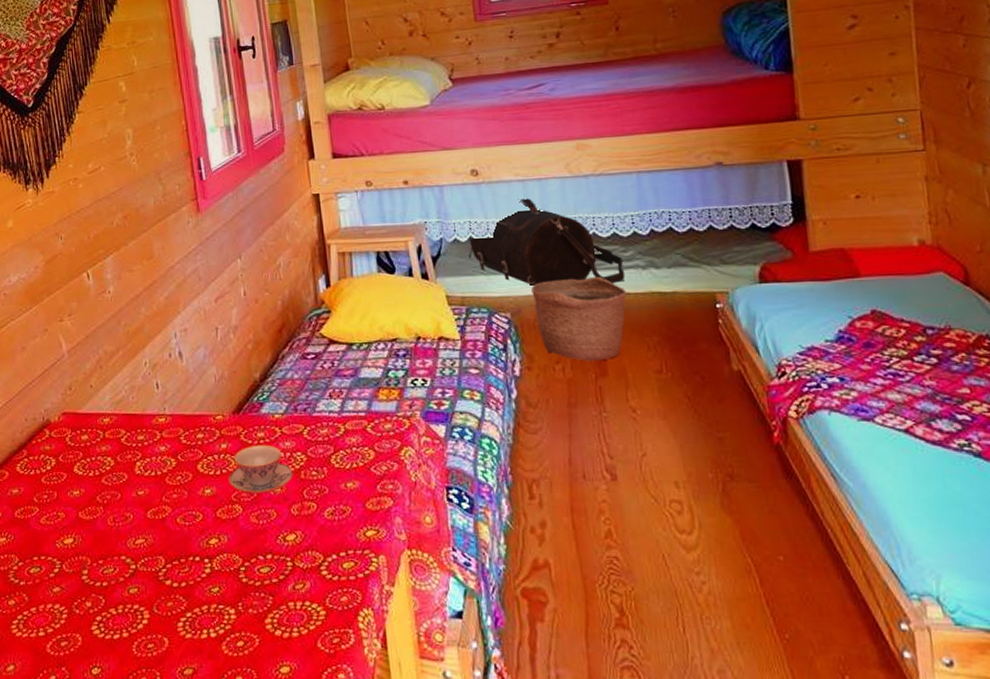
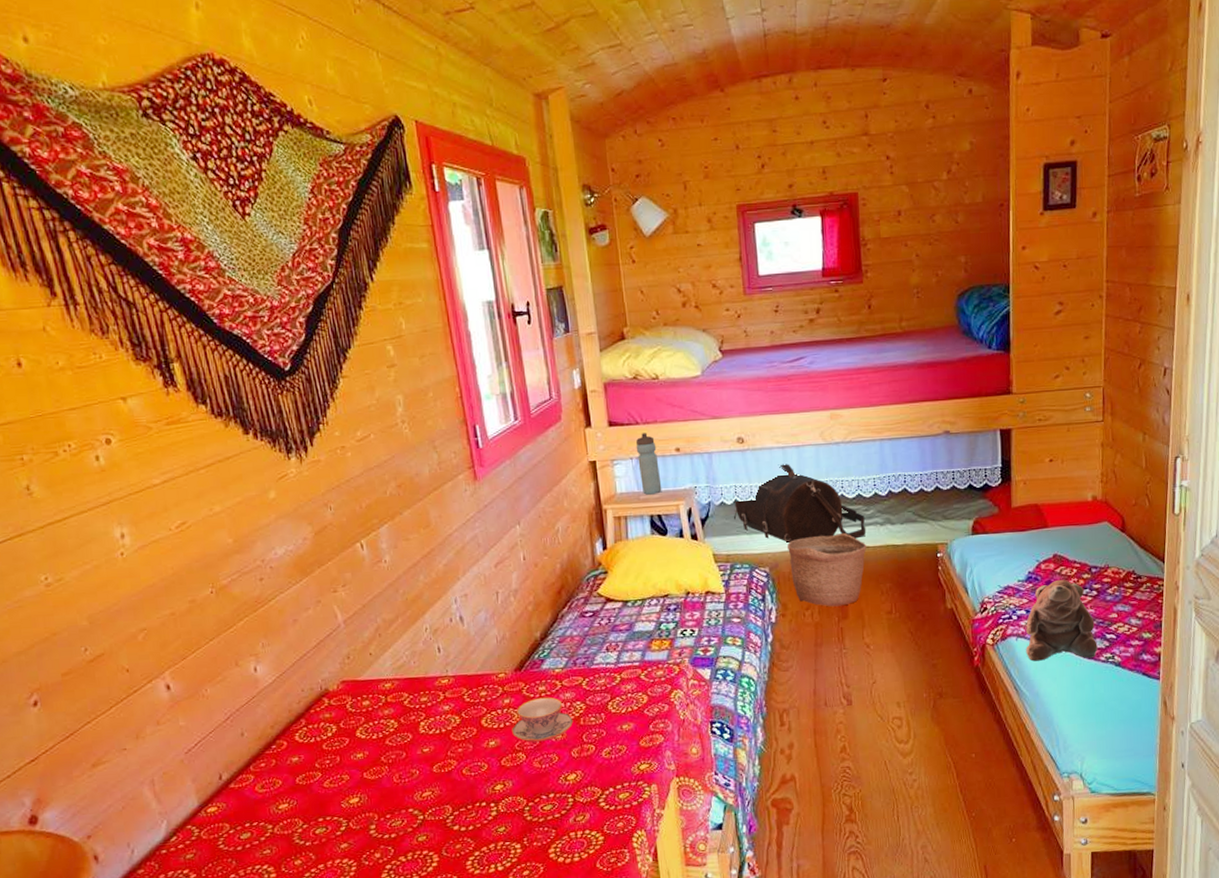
water bottle: none [361,165,389,230] -> present [636,433,662,495]
stuffed animal: none [841,341,946,444] -> present [1026,579,1098,661]

